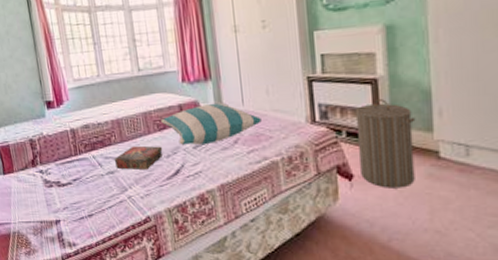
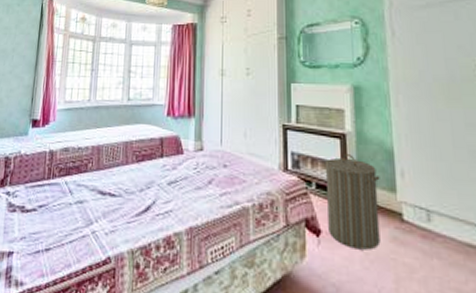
book: present [114,145,163,170] -> none [86,175,137,202]
pillow: present [160,103,262,146] -> none [140,140,237,182]

